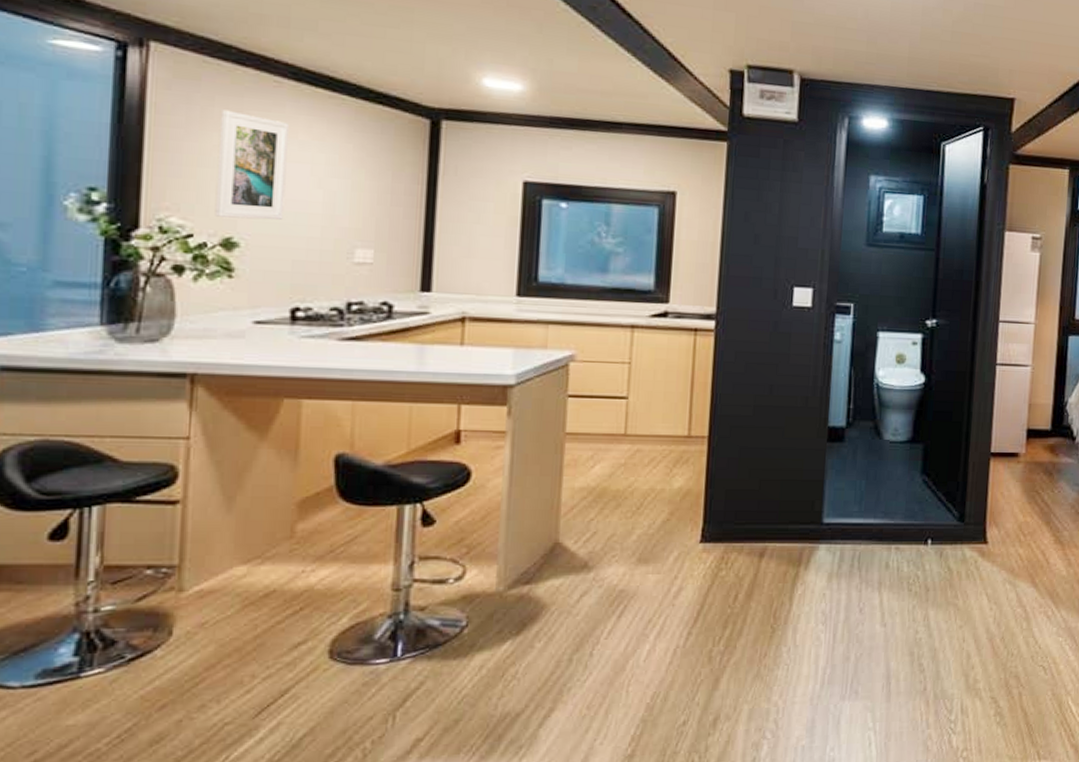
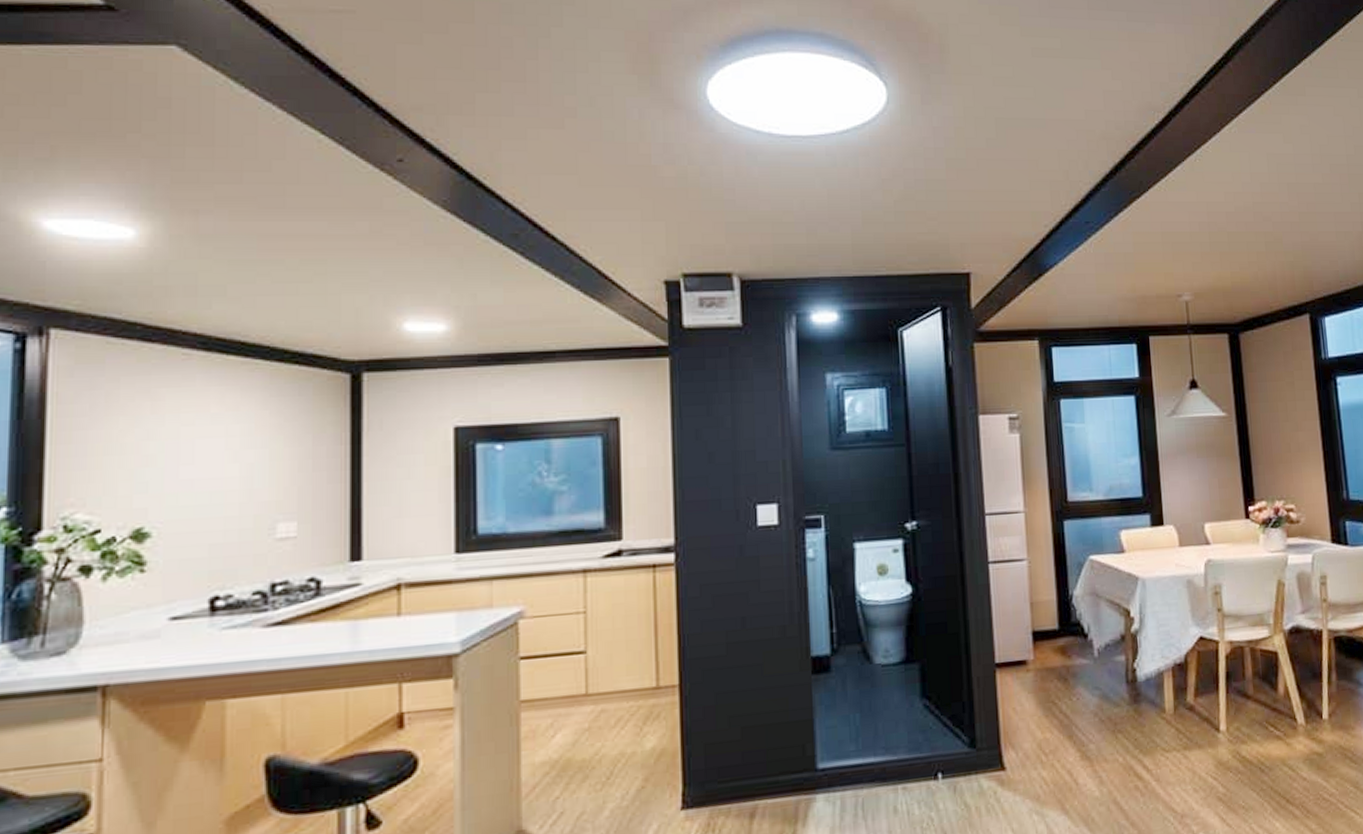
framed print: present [214,110,289,220] -> none [123,391,200,507]

